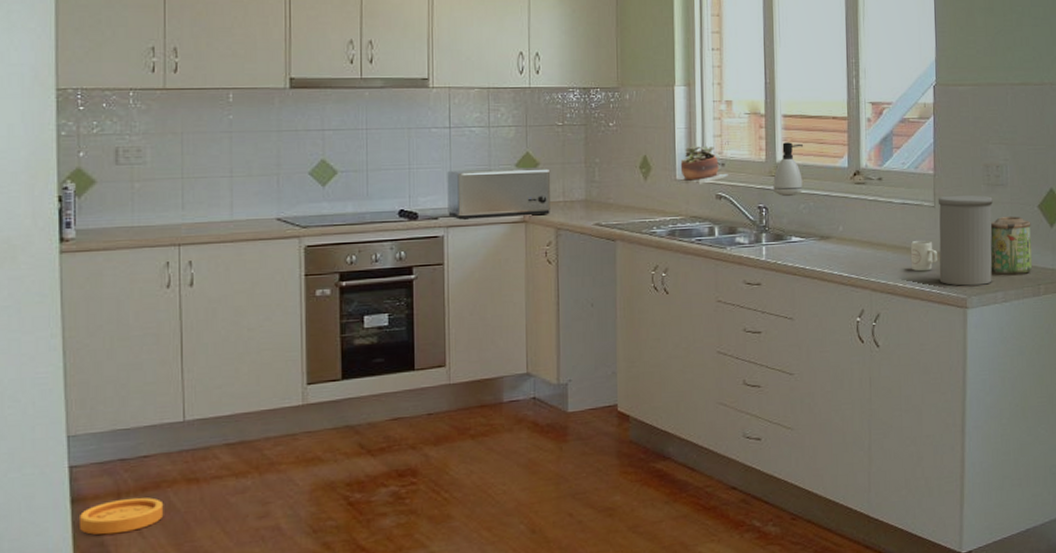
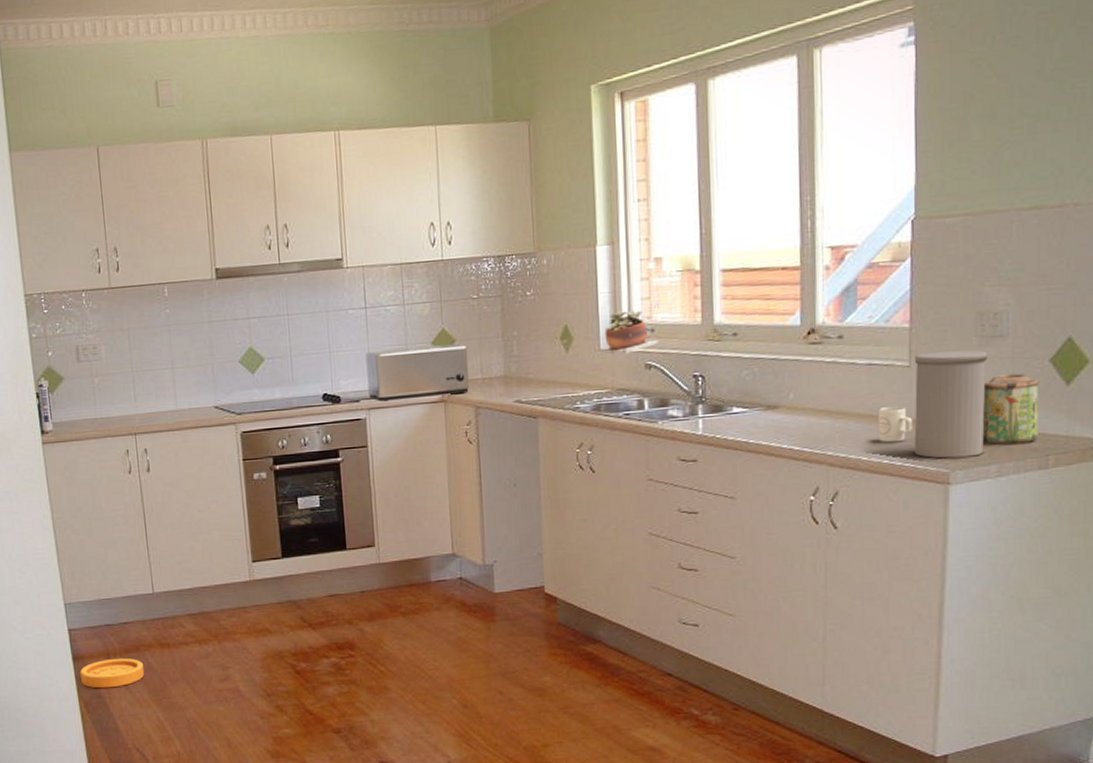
soap dispenser: present [773,142,804,197] -> none [710,300,747,363]

